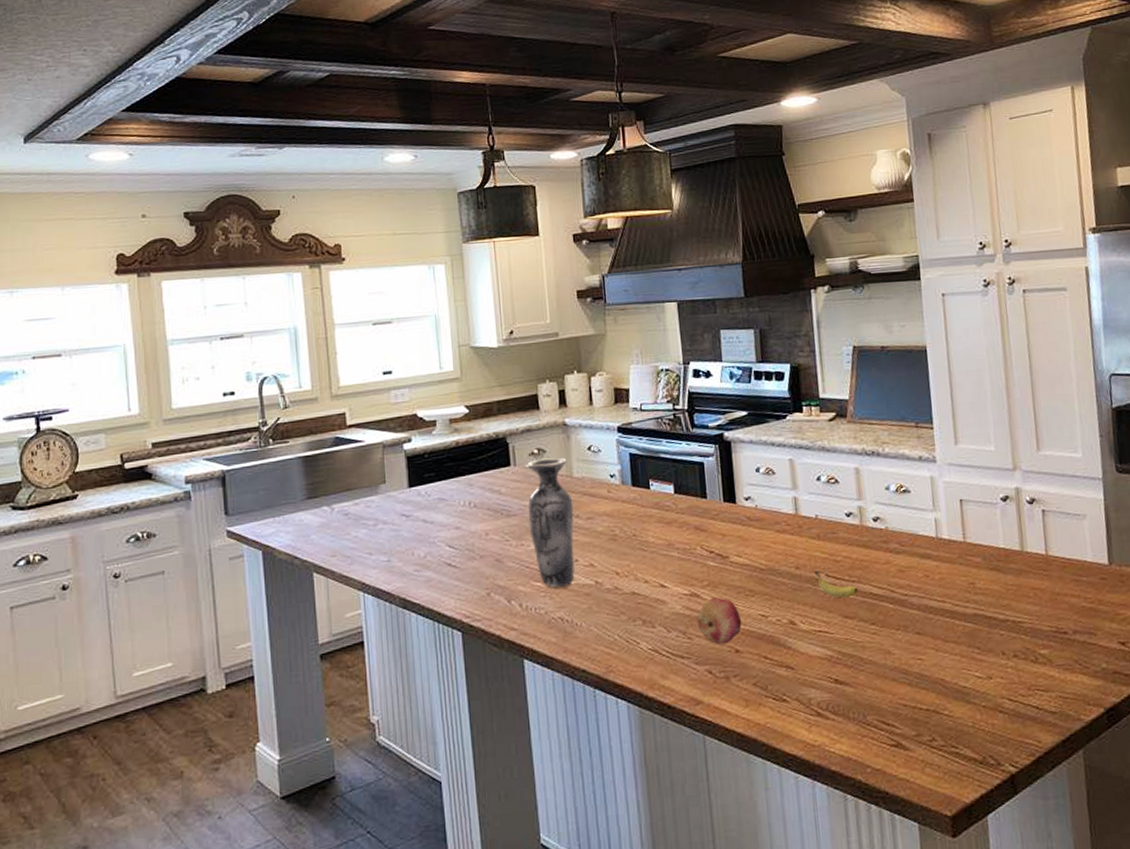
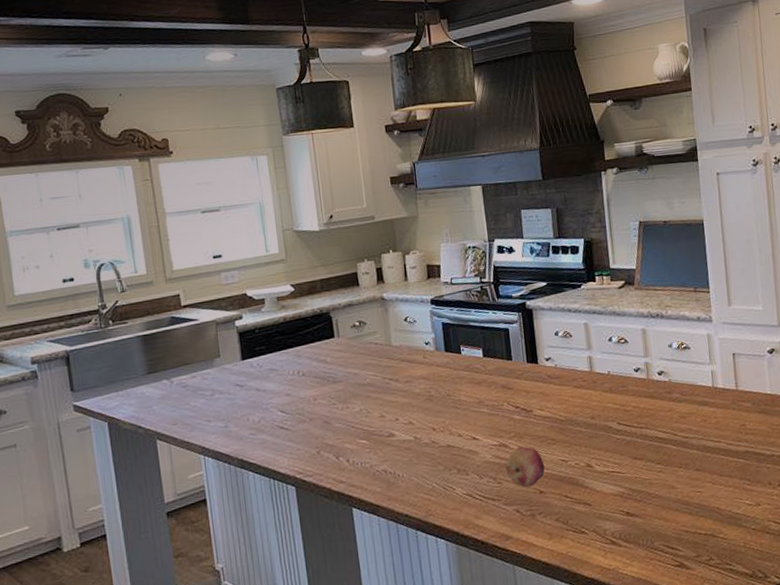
vase: present [526,458,575,588] -> none [348,329,396,444]
banana: present [814,570,858,598] -> none [607,419,645,443]

